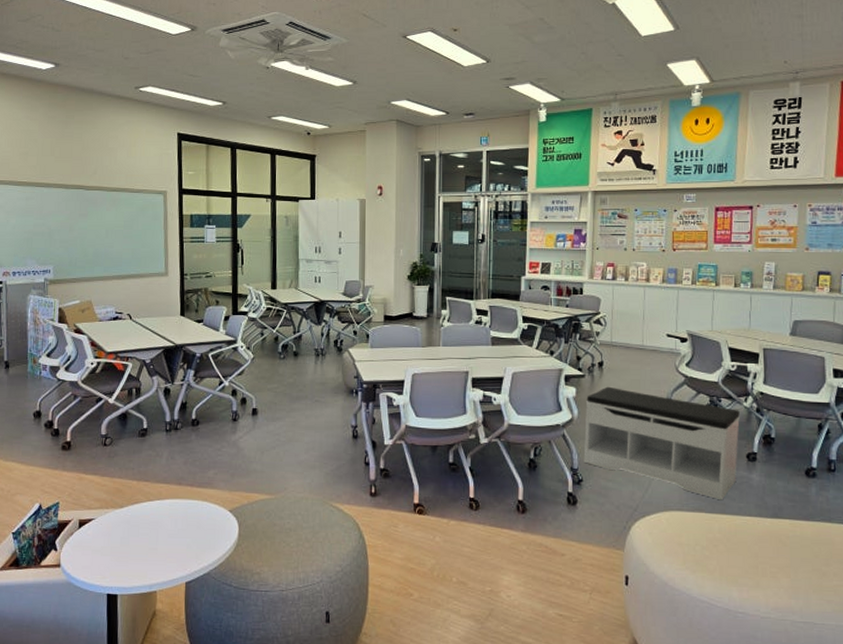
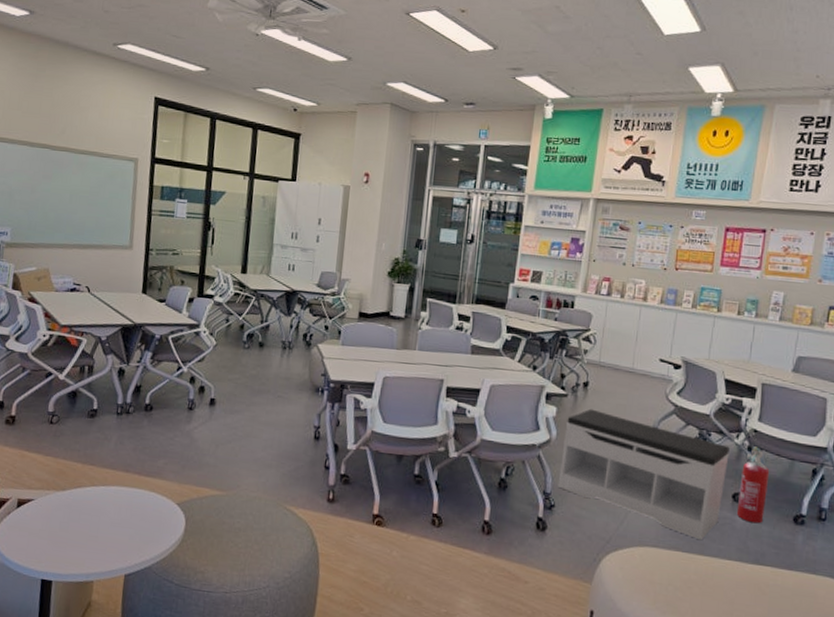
fire extinguisher: none [752,408,779,480] -> present [736,446,770,524]

